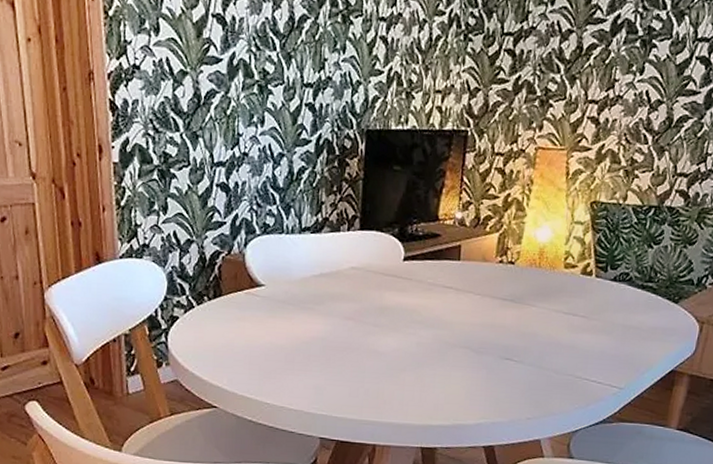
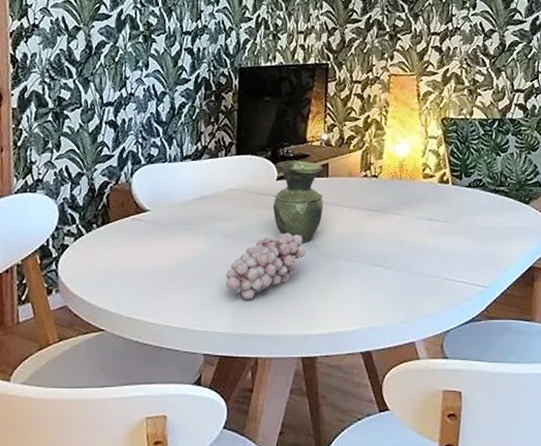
fruit: none [344,317,431,386] -> present [225,232,306,300]
vase: none [397,239,454,330] -> present [272,160,323,243]

